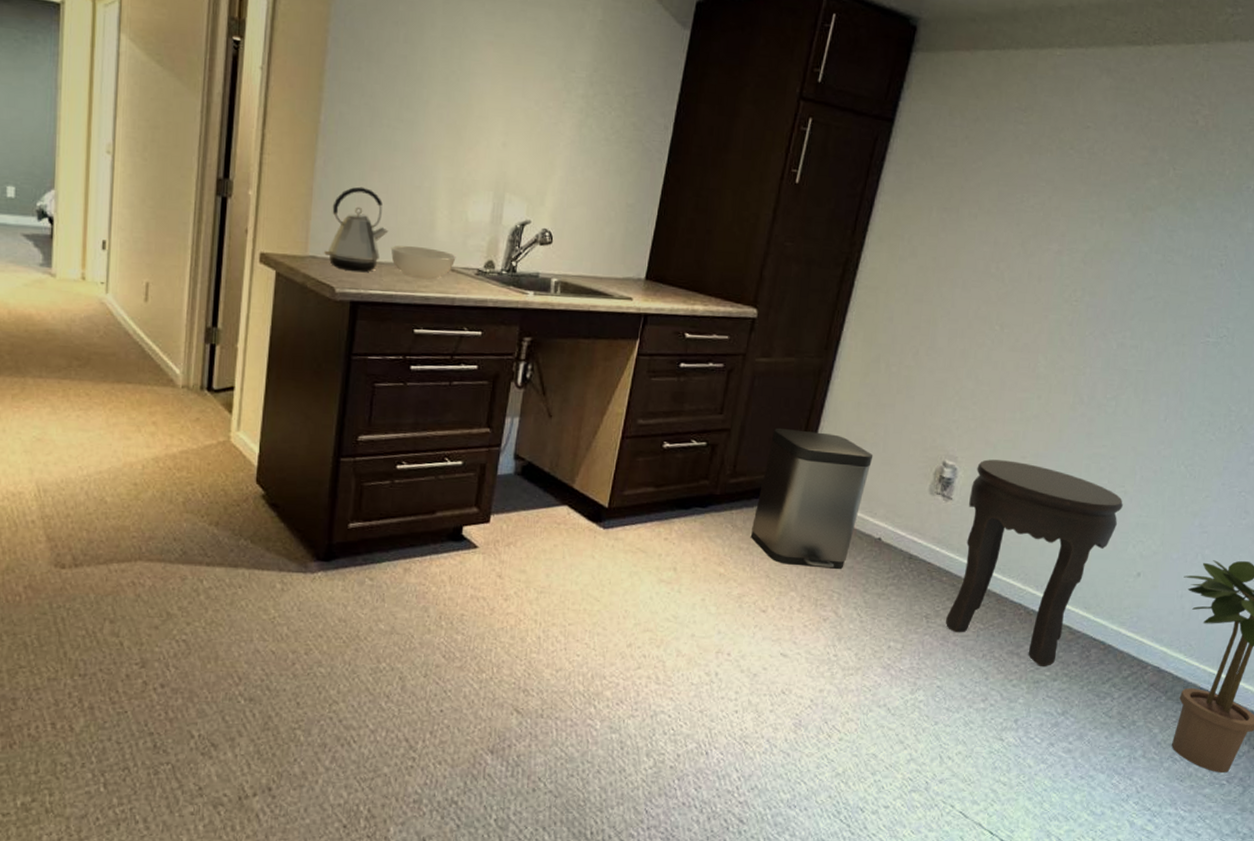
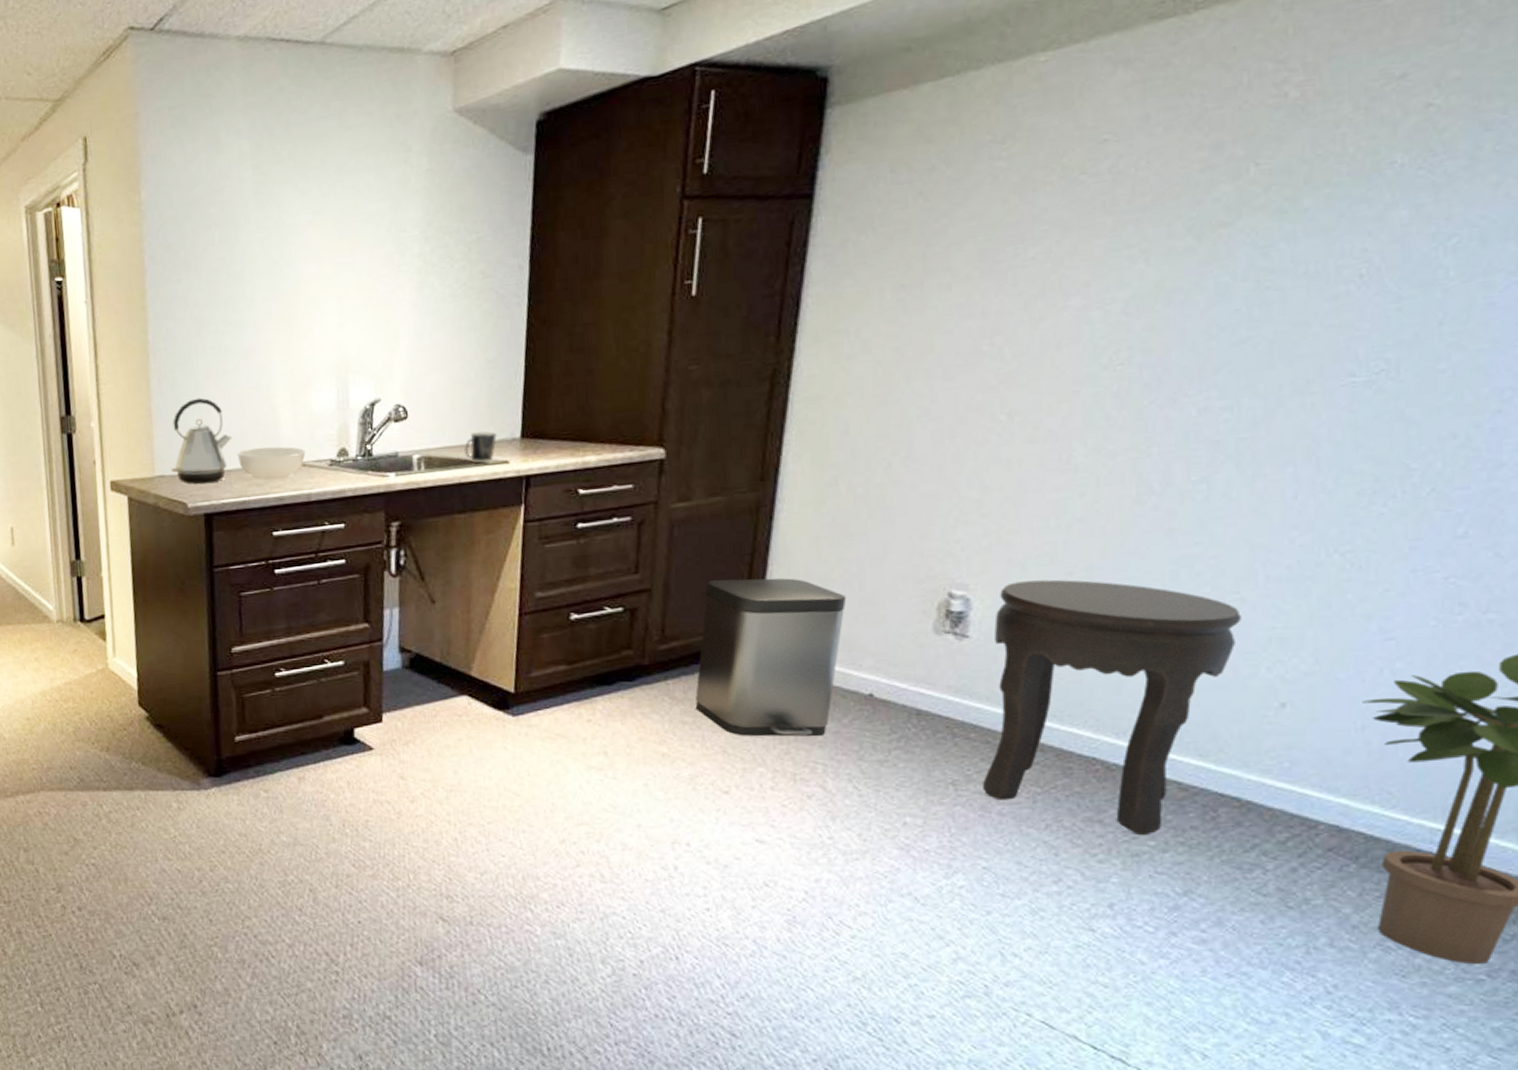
mug: none [597,266,626,297] -> present [464,430,497,463]

